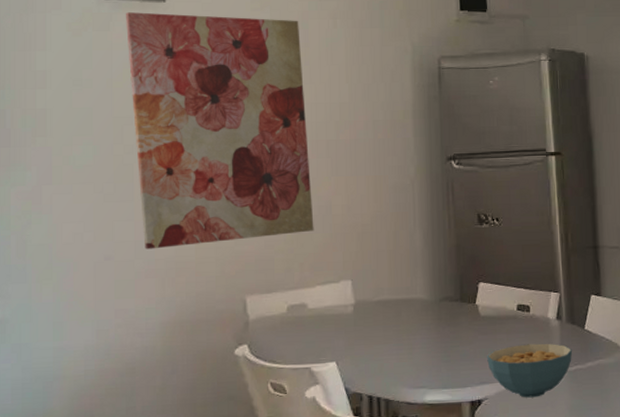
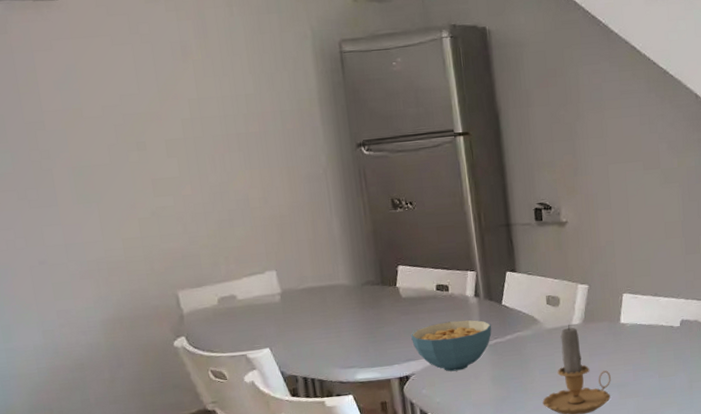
wall art: present [125,12,314,250] -> none [20,10,235,252]

